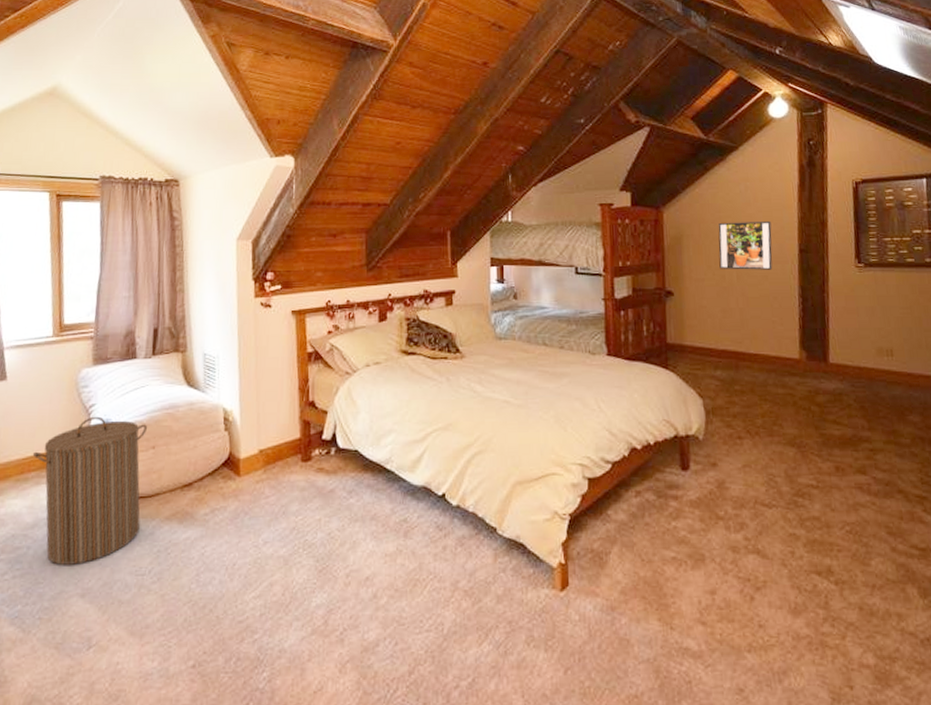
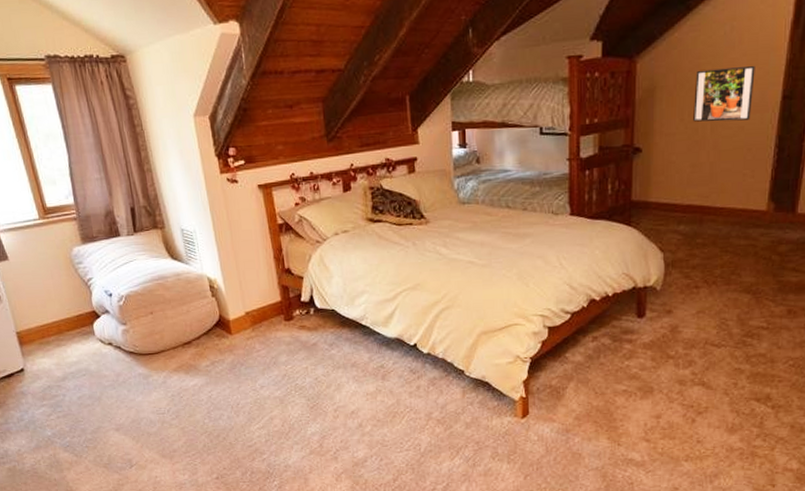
laundry hamper: present [32,416,147,565] -> none [48,288,153,408]

